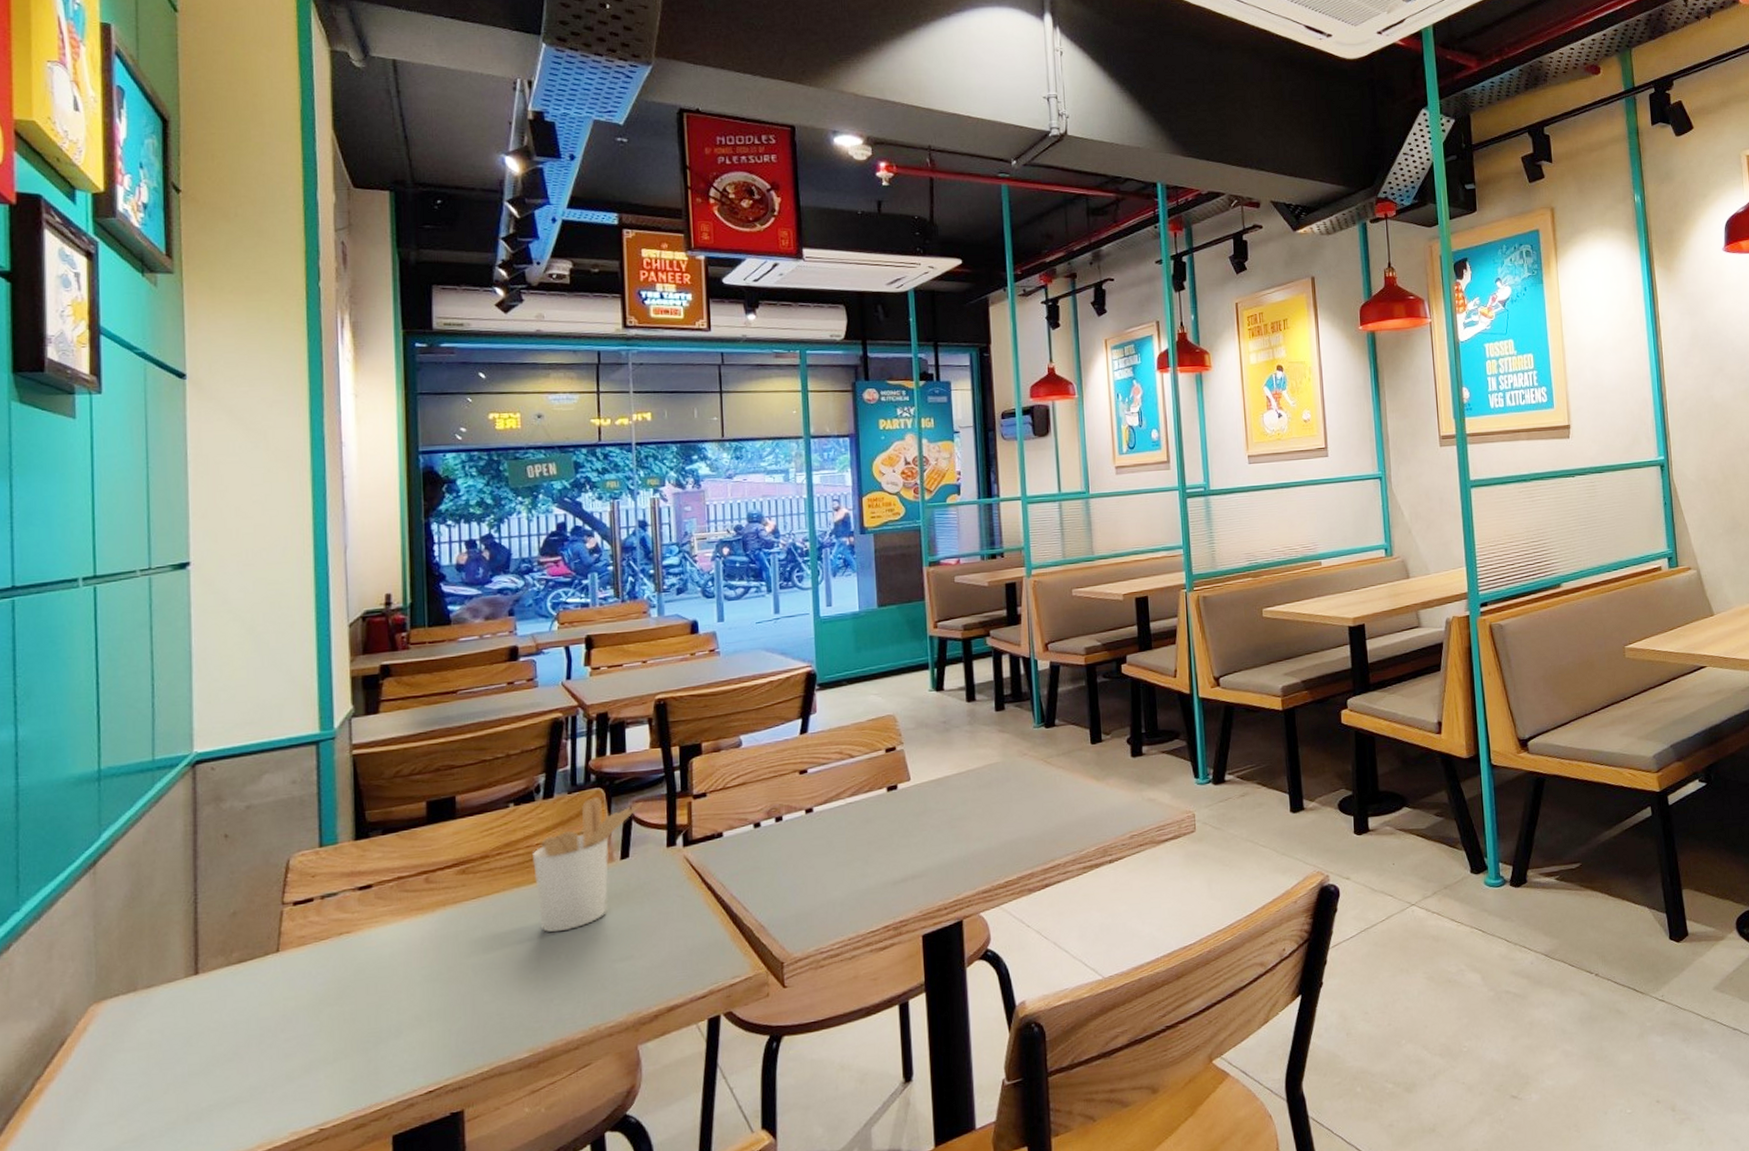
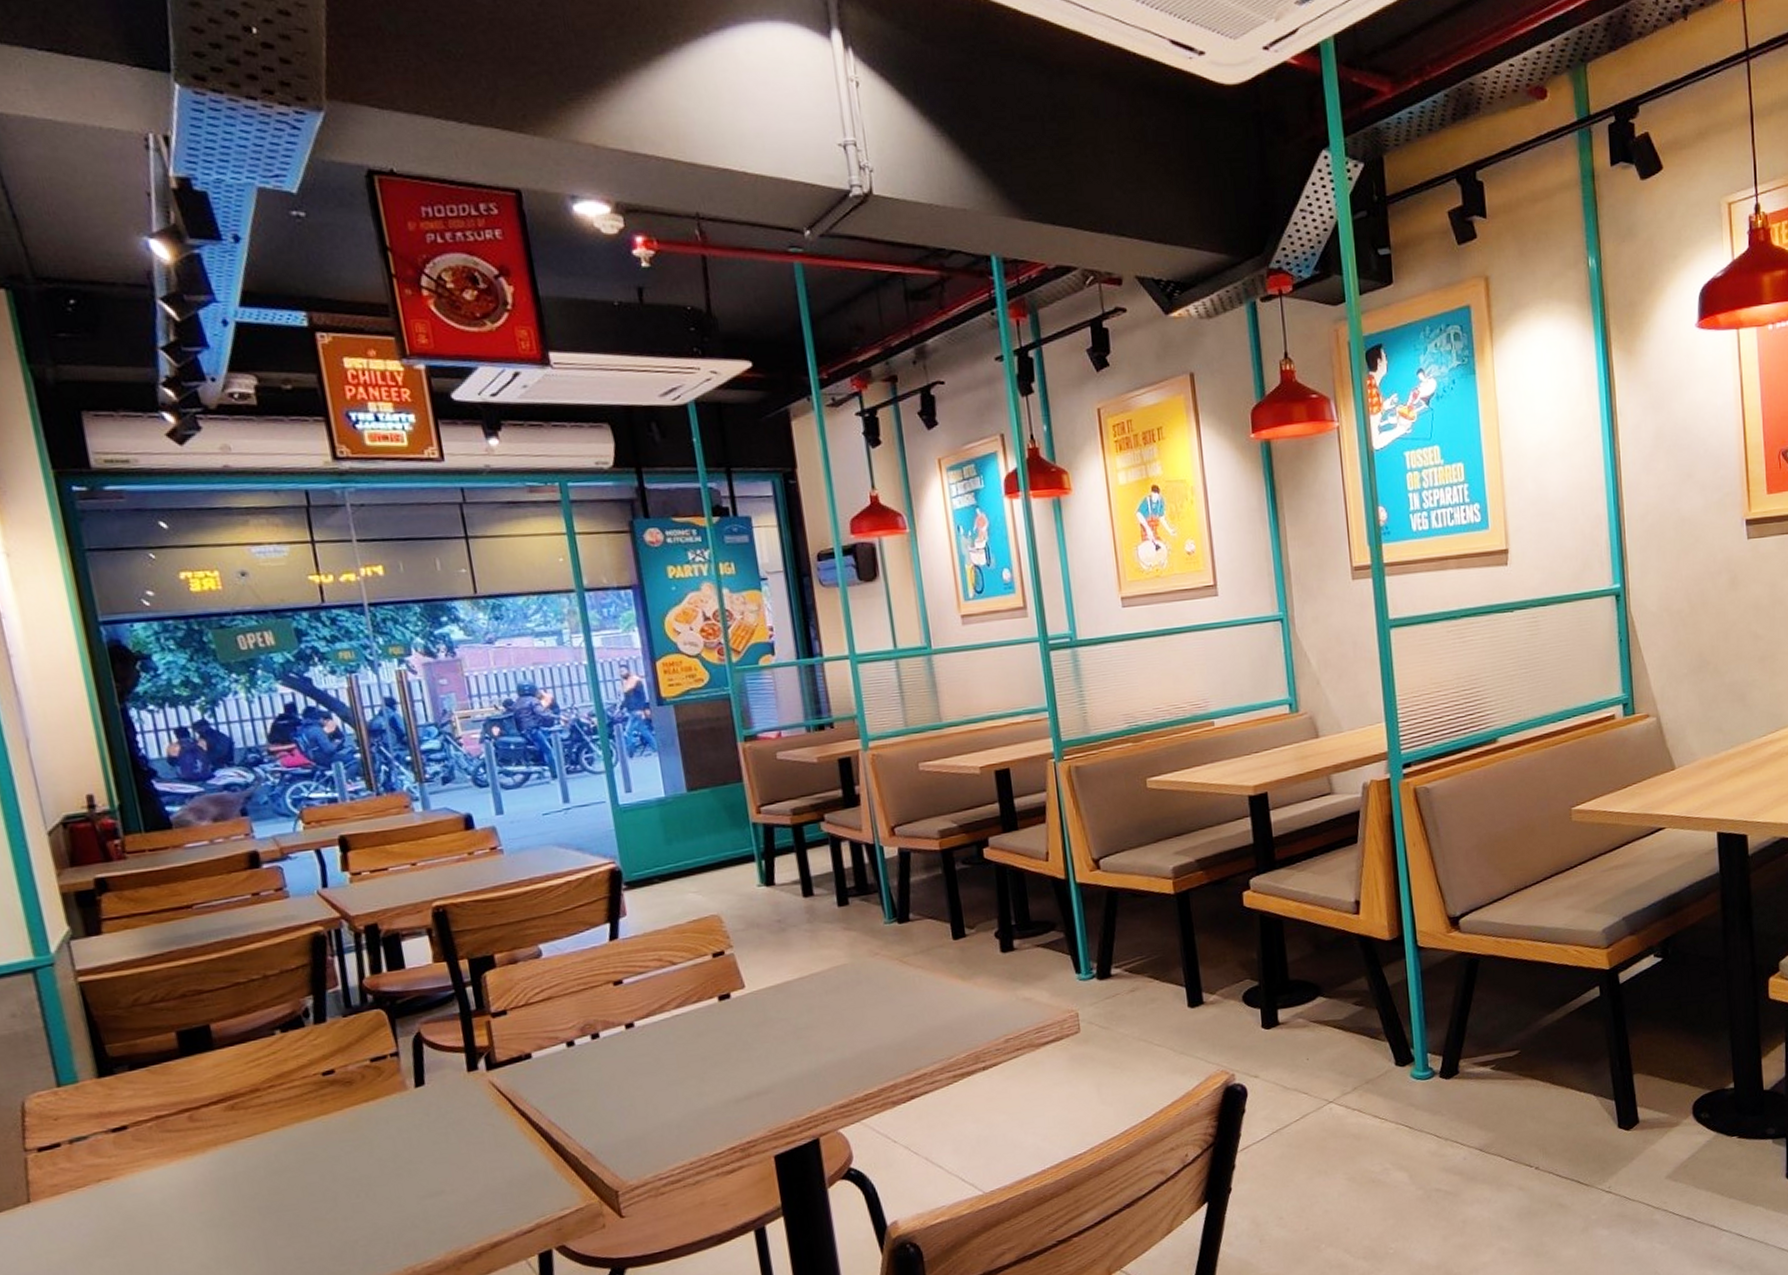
utensil holder: present [533,797,643,933] -> none [311,1019,433,1170]

